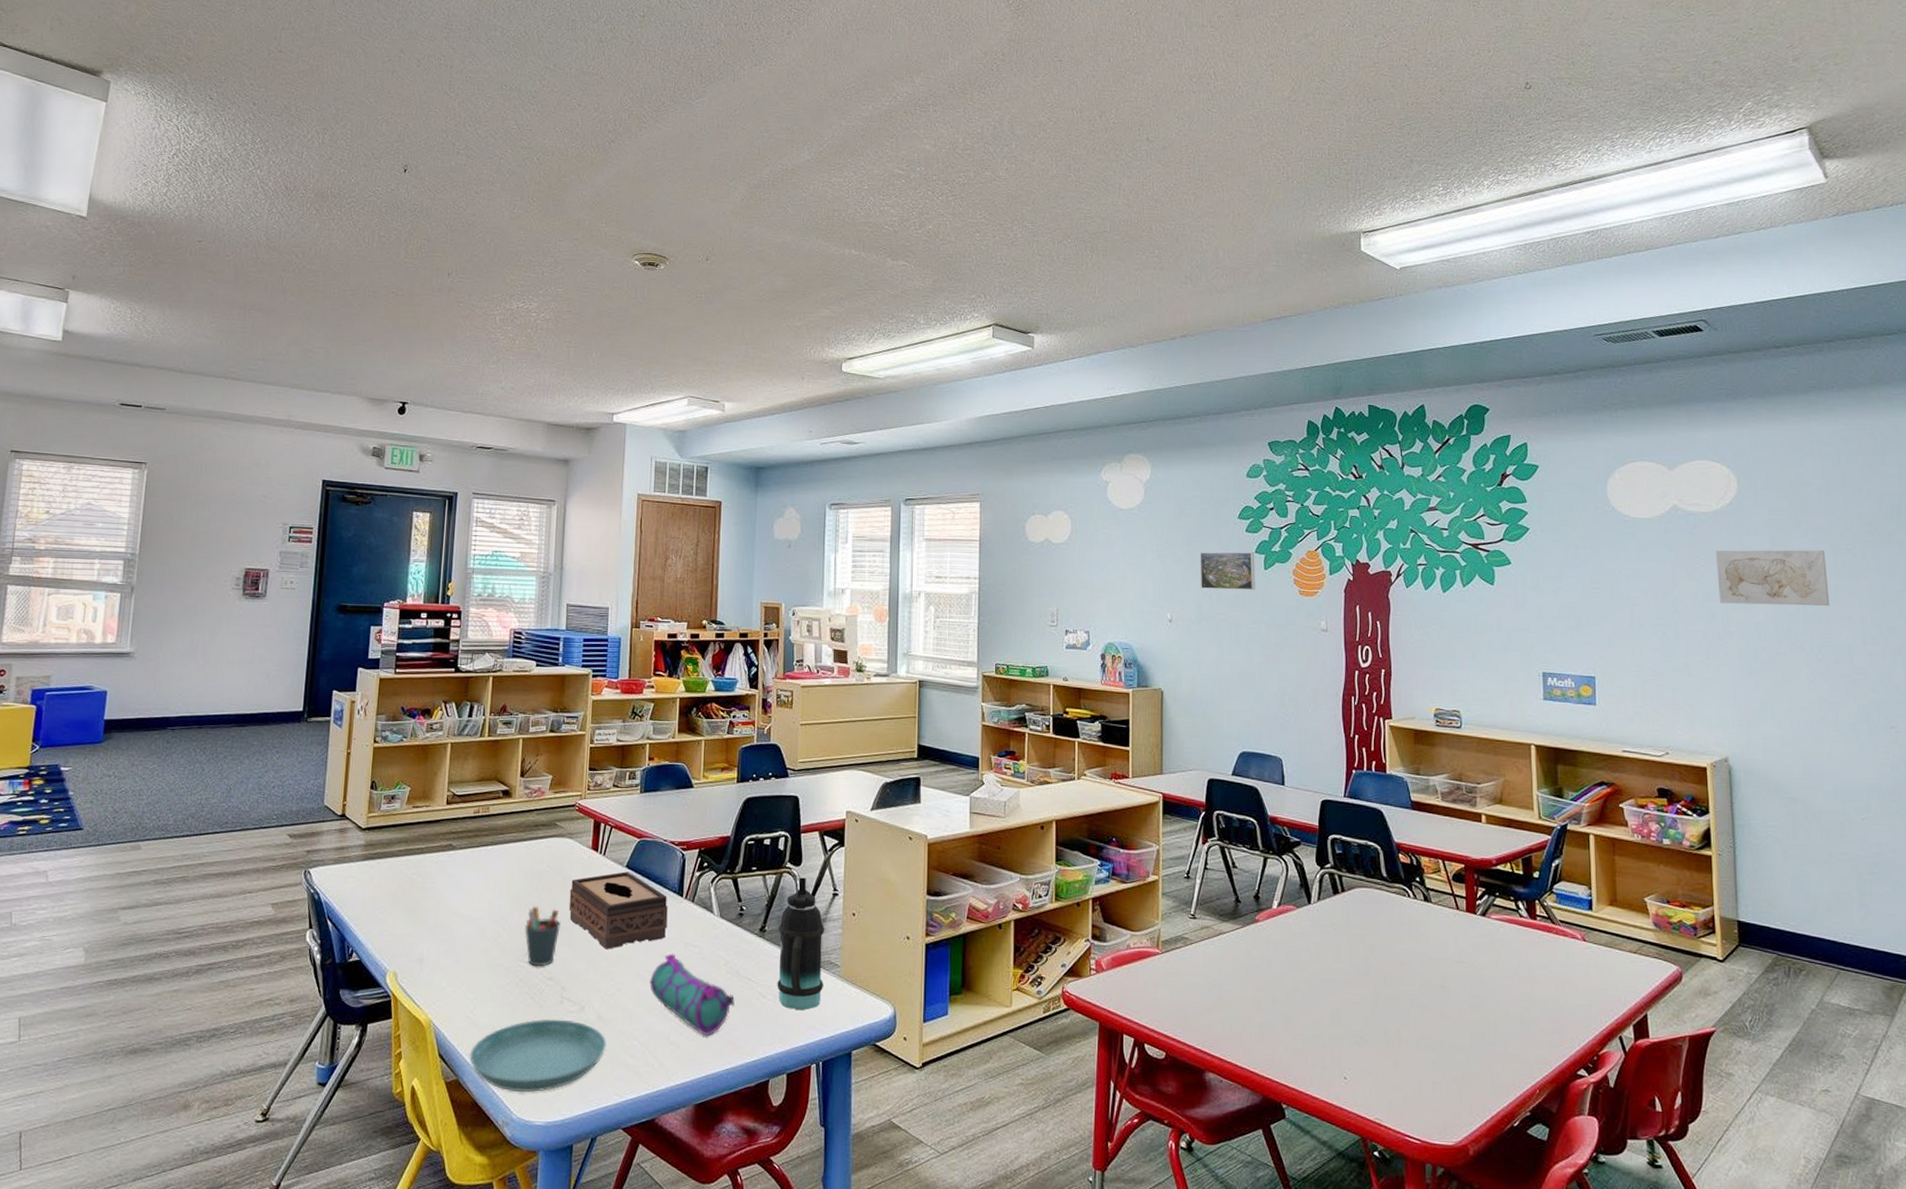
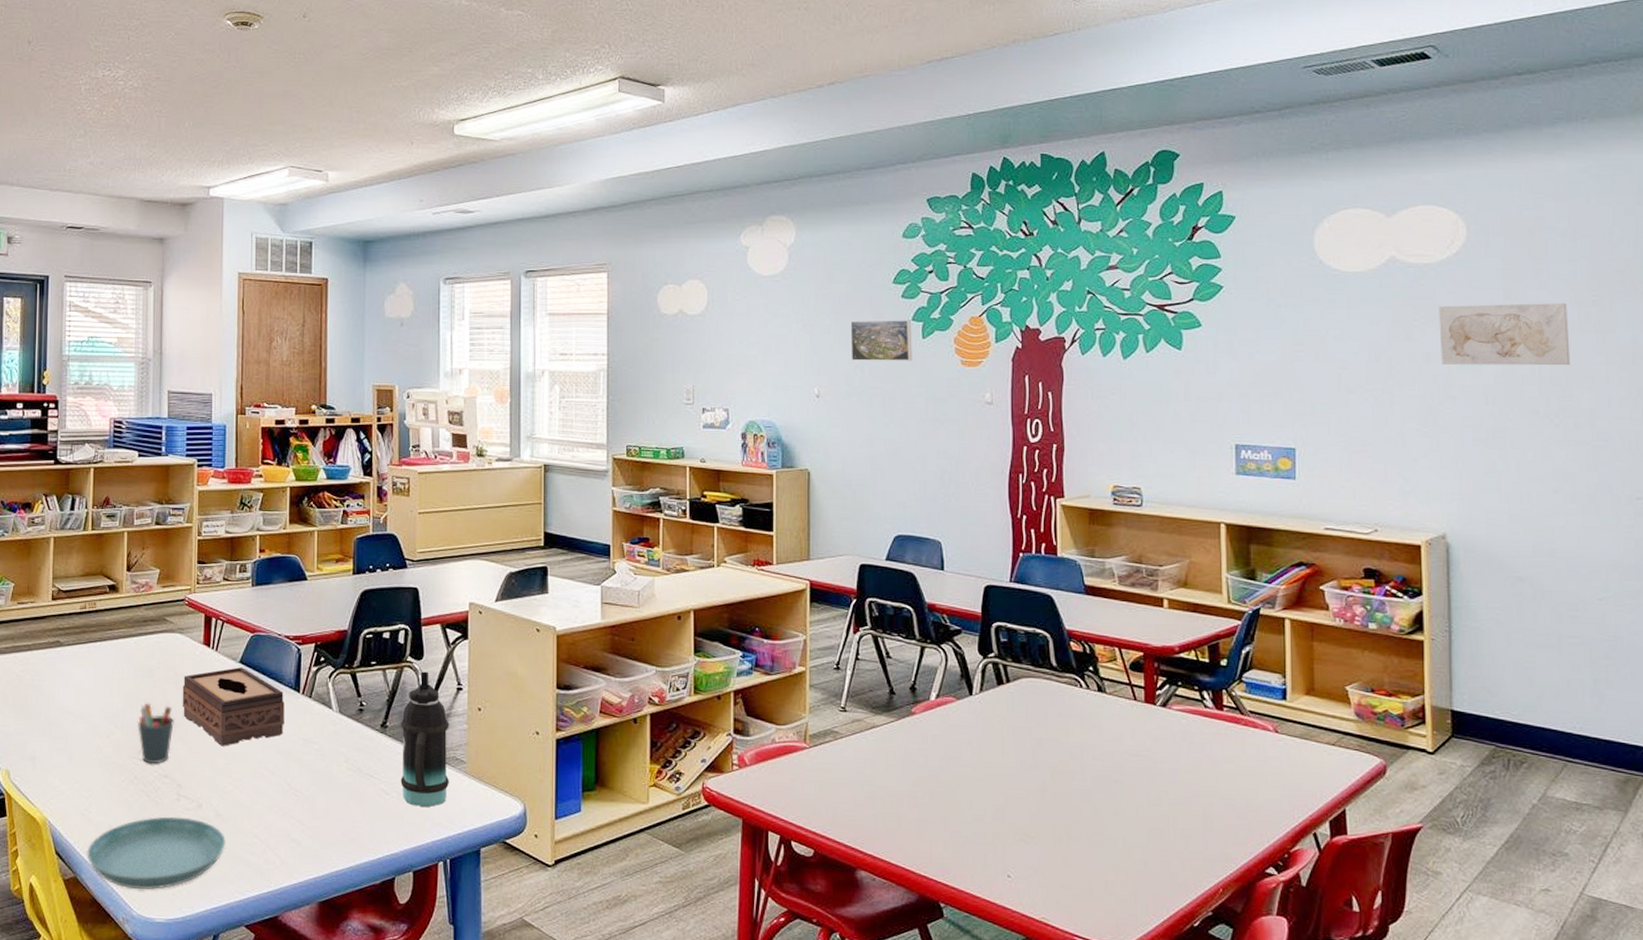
pencil case: present [650,953,735,1037] -> none [268,750,357,834]

